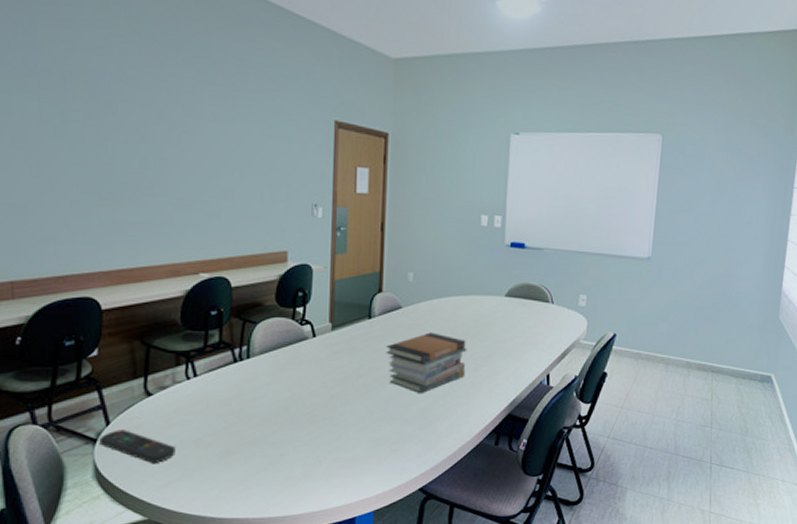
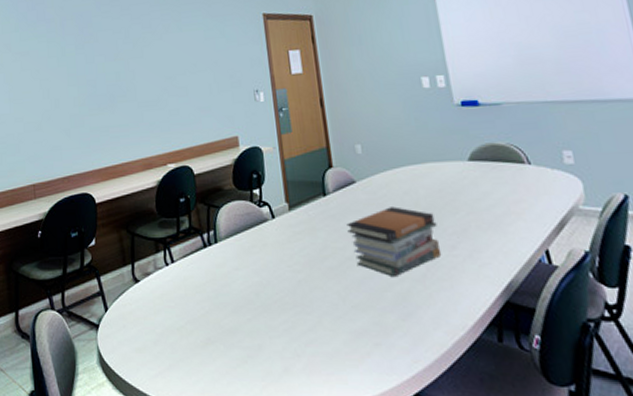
remote control: present [100,430,175,464] -> none [101,316,163,352]

